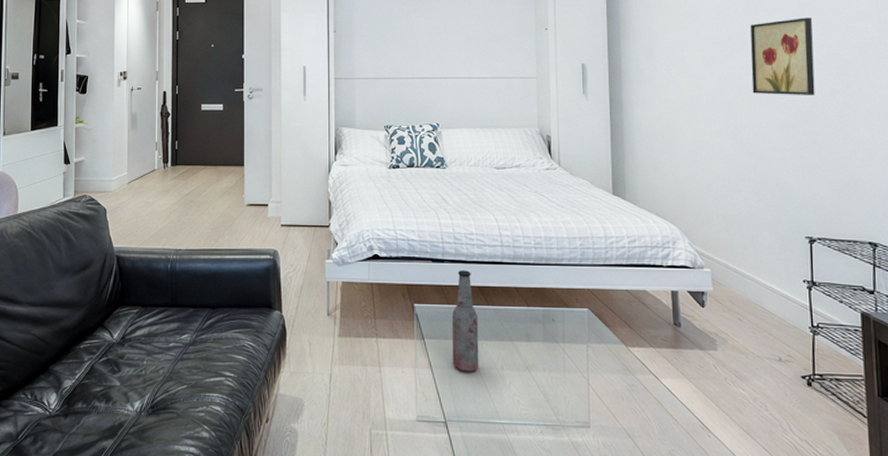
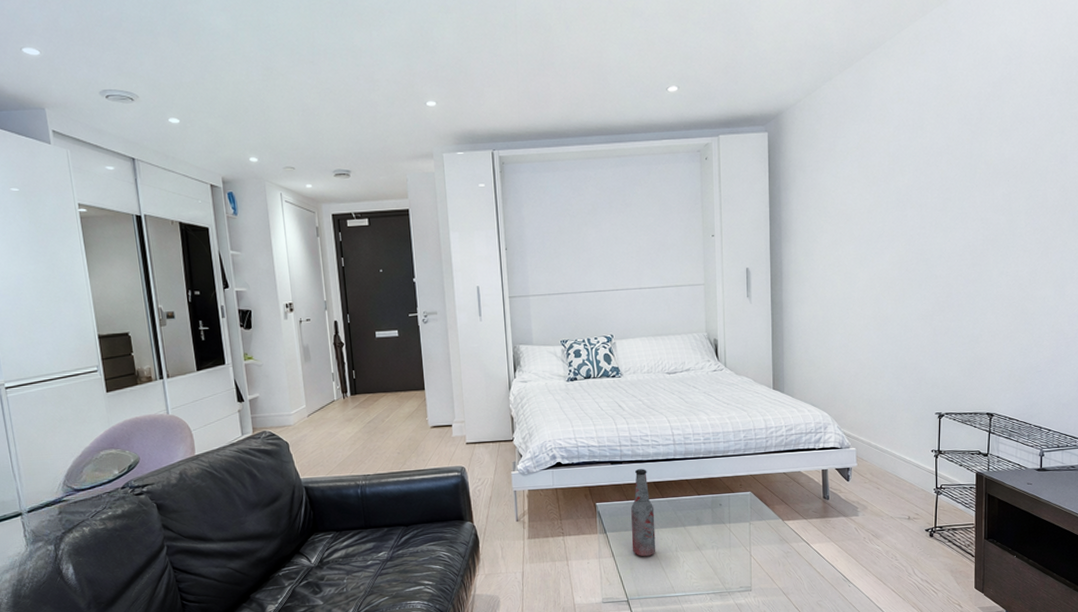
wall art: present [750,17,815,95] -> none [897,212,953,288]

